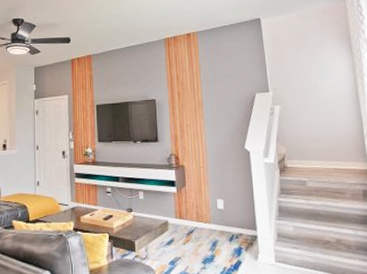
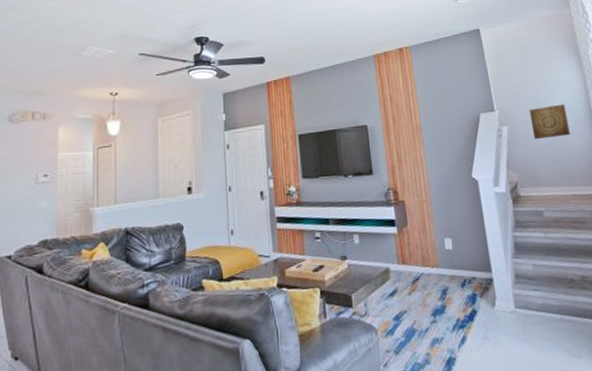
wall art: none [300,88,337,119] -> present [529,104,570,140]

